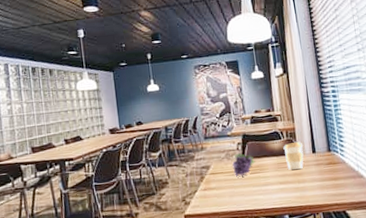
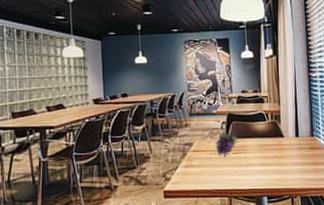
coffee cup: present [283,142,304,170] -> none [267,125,287,152]

